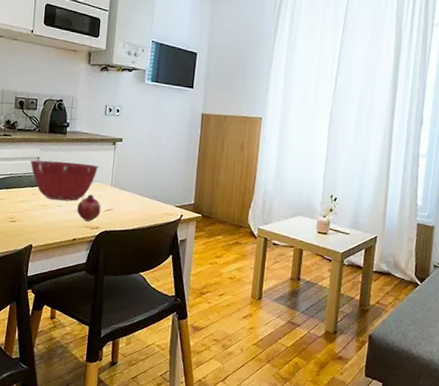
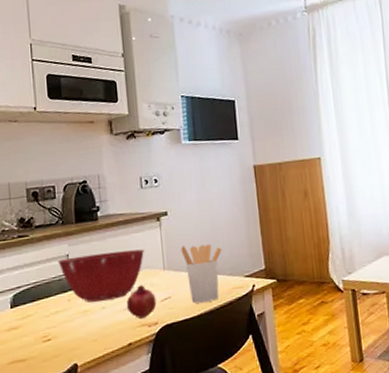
utensil holder: none [128,170,161,221] -> present [181,244,222,303]

